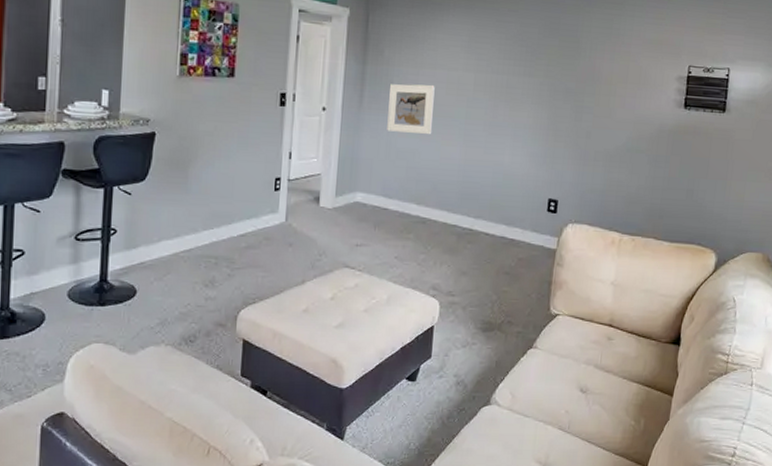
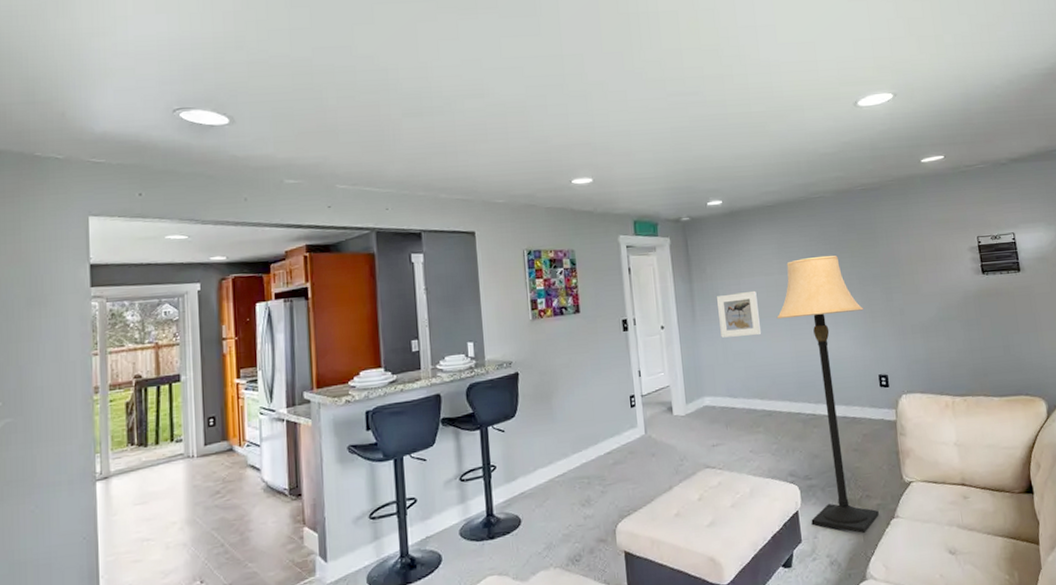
lamp: none [445,57,548,359] -> present [776,255,879,534]

